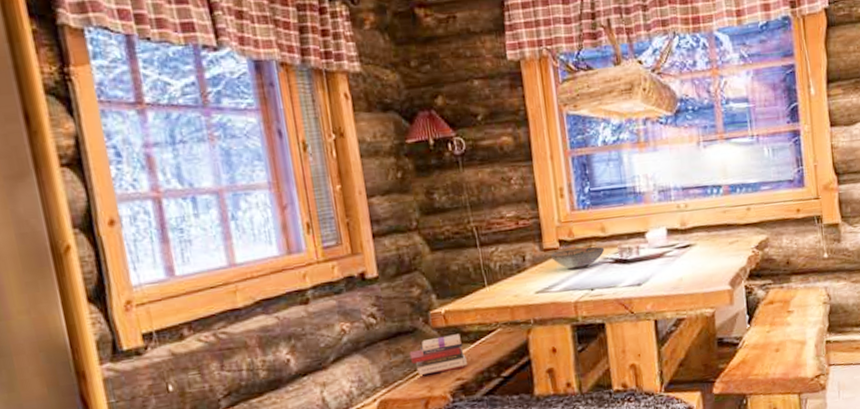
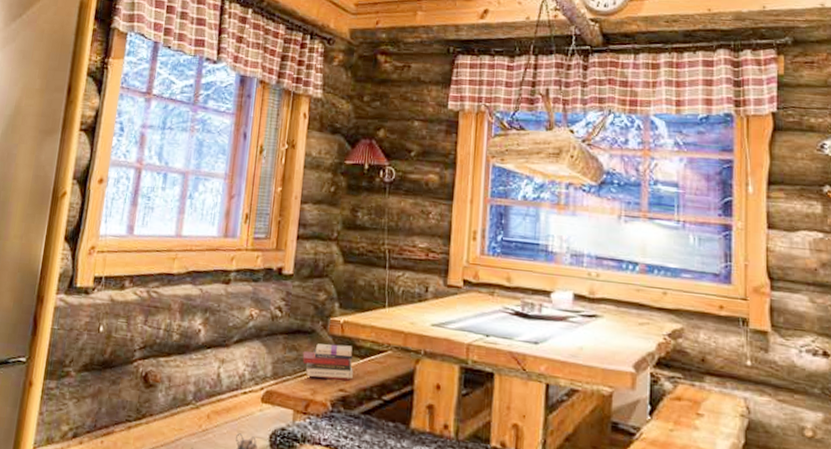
bowl: present [551,246,605,271] -> none [453,290,507,314]

